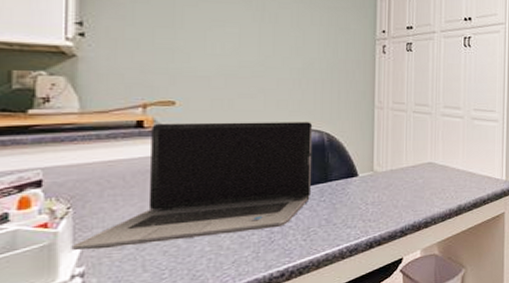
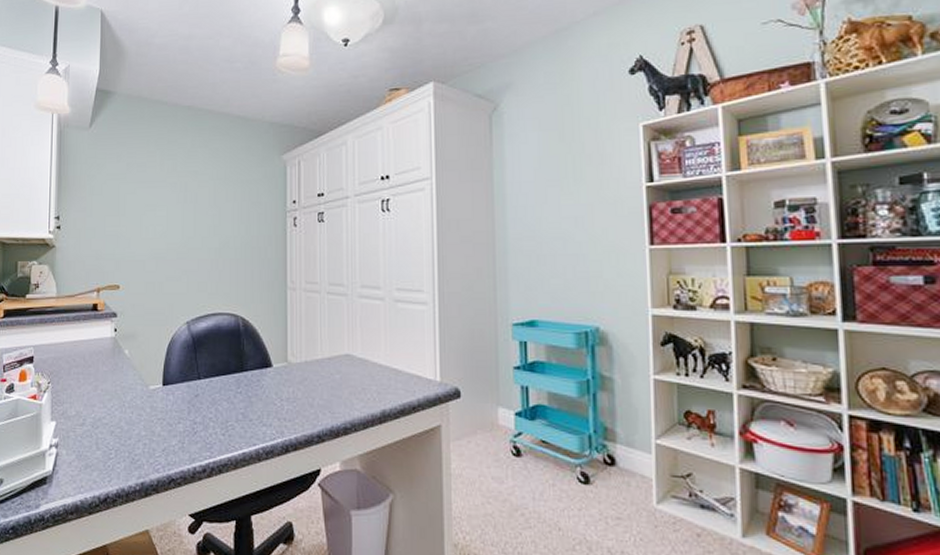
laptop computer: present [73,122,313,250] -> none [51,305,229,424]

